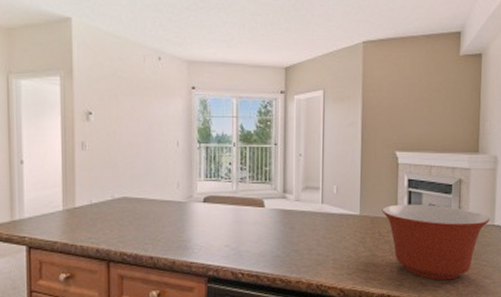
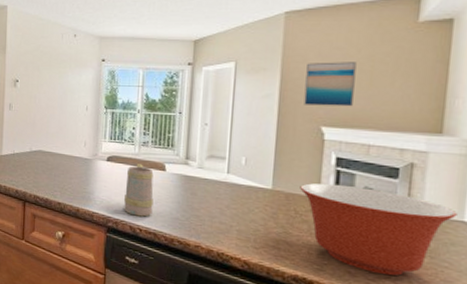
mug: none [224,202,254,260] -> present [124,164,154,217]
wall art: none [381,90,419,132] -> present [304,62,357,107]

